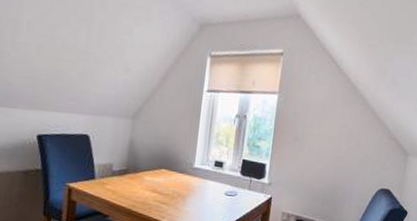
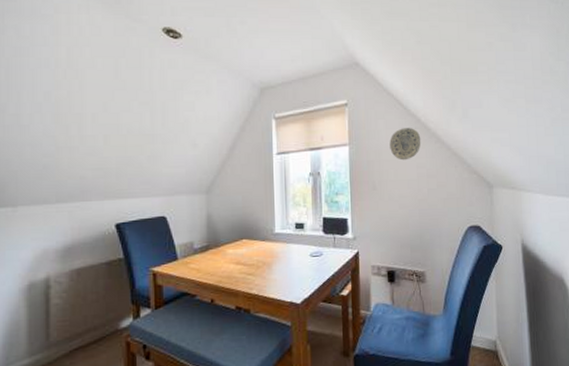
decorative plate: none [317,85,349,117] -> present [389,128,421,161]

